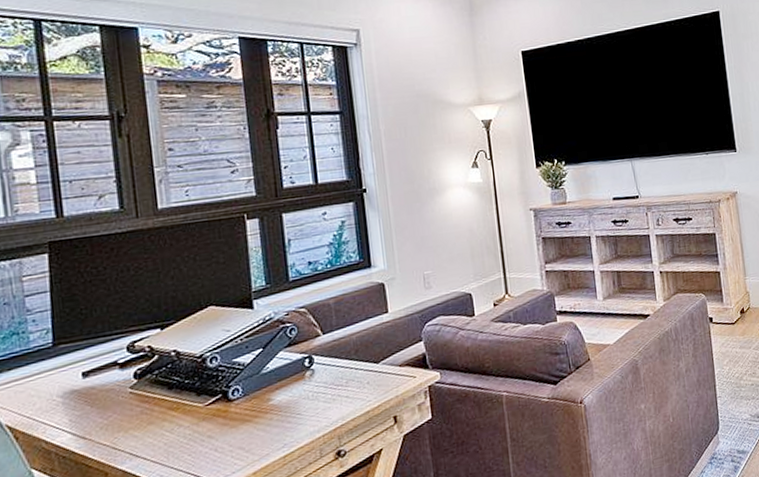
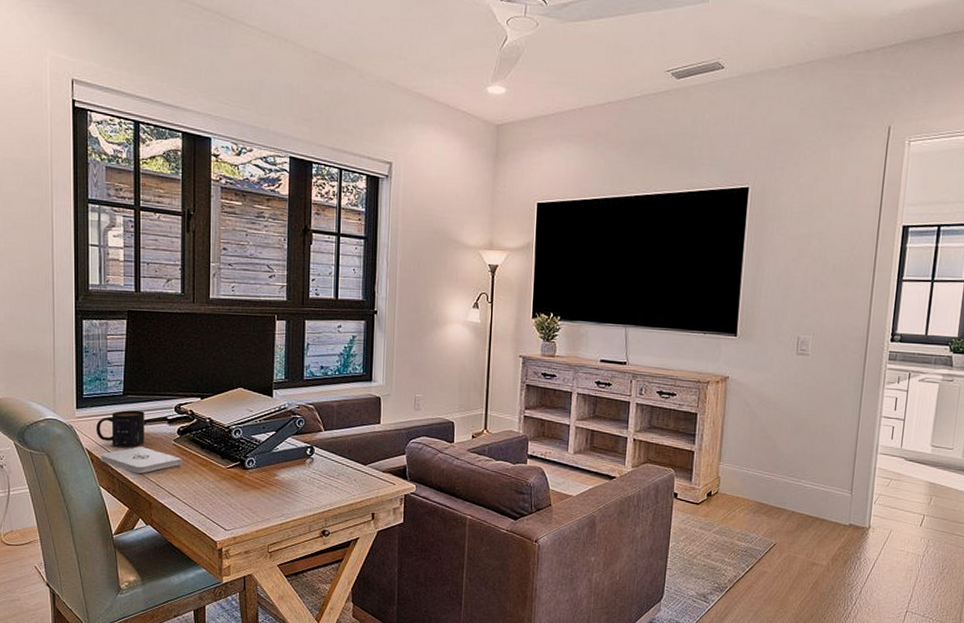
mug: none [18,361,90,414] -> present [96,410,145,447]
notepad: none [27,404,146,441] -> present [100,447,183,474]

